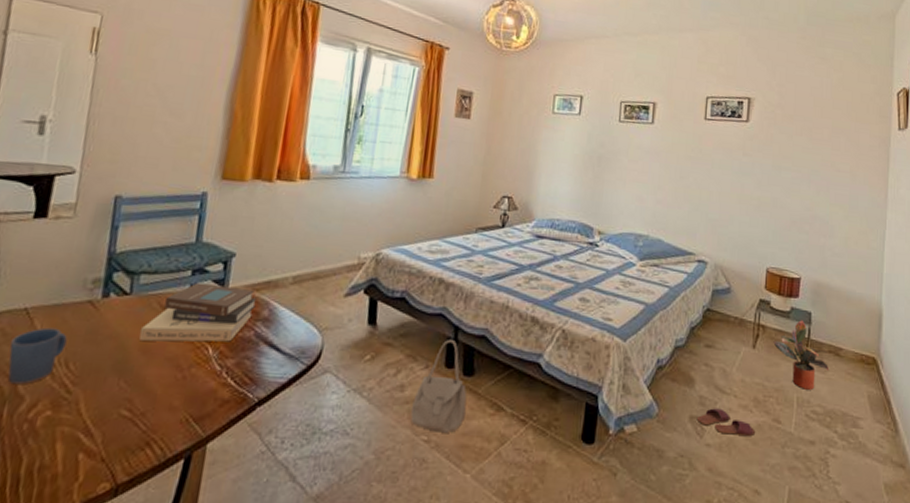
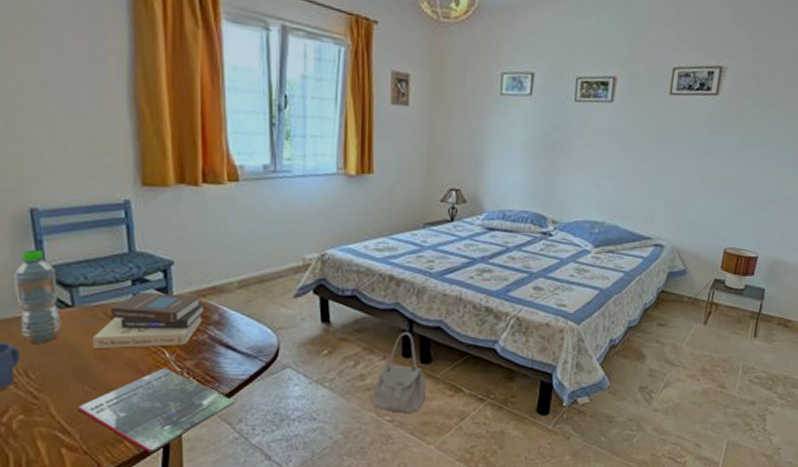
water bottle: none [72,235,124,332] -> present [14,249,62,344]
magazine: none [107,366,269,466] -> present [77,368,235,454]
slippers: present [696,408,755,436] -> none [646,379,700,400]
potted plant: present [773,320,830,390] -> none [724,296,777,358]

